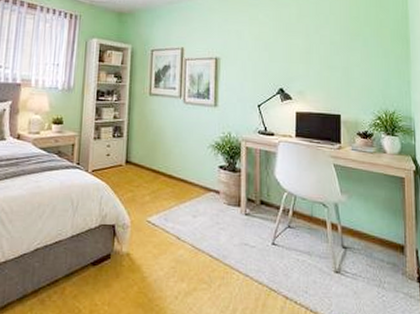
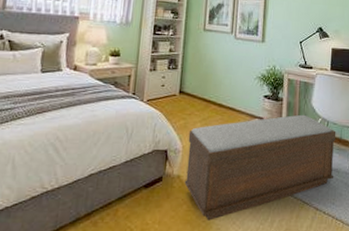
bench: none [134,187,306,305] -> present [184,114,336,221]

